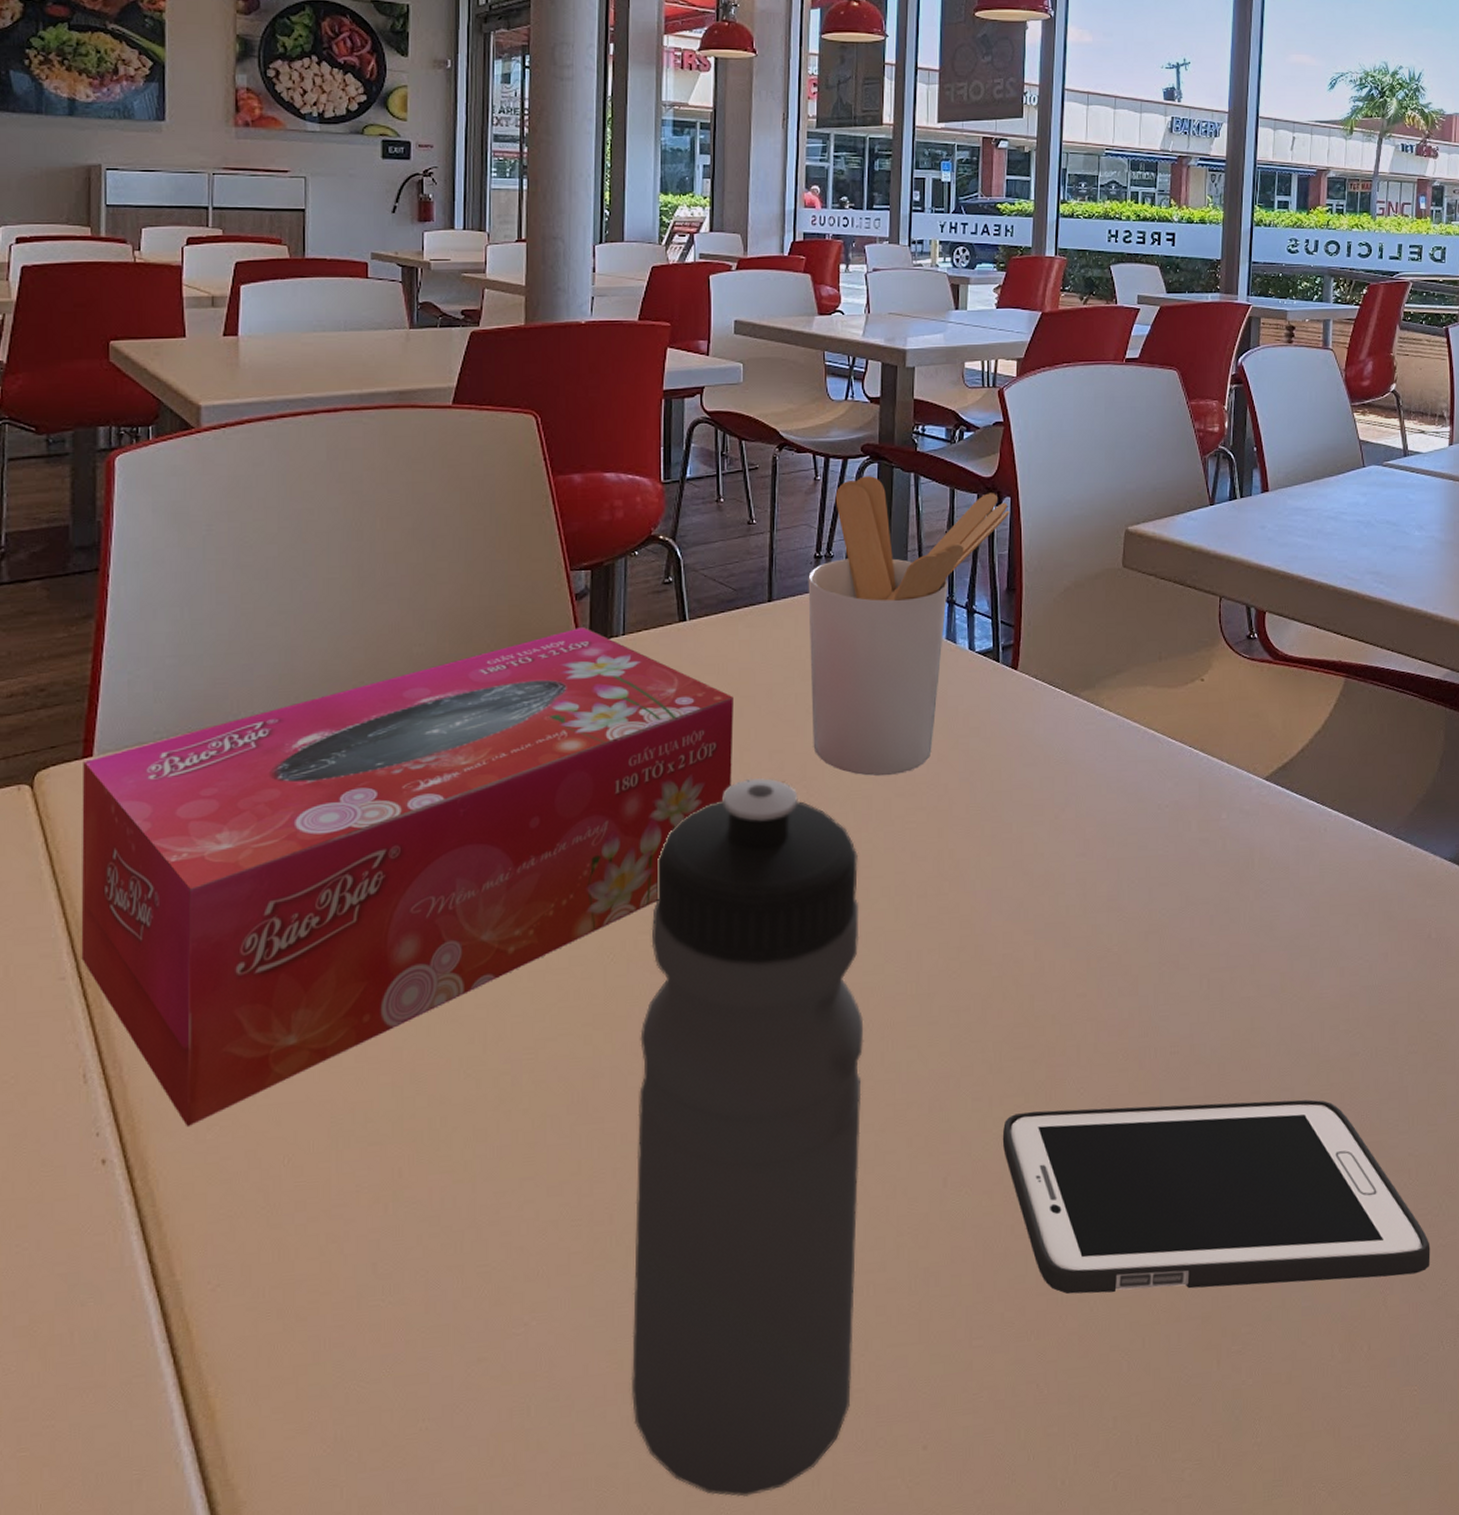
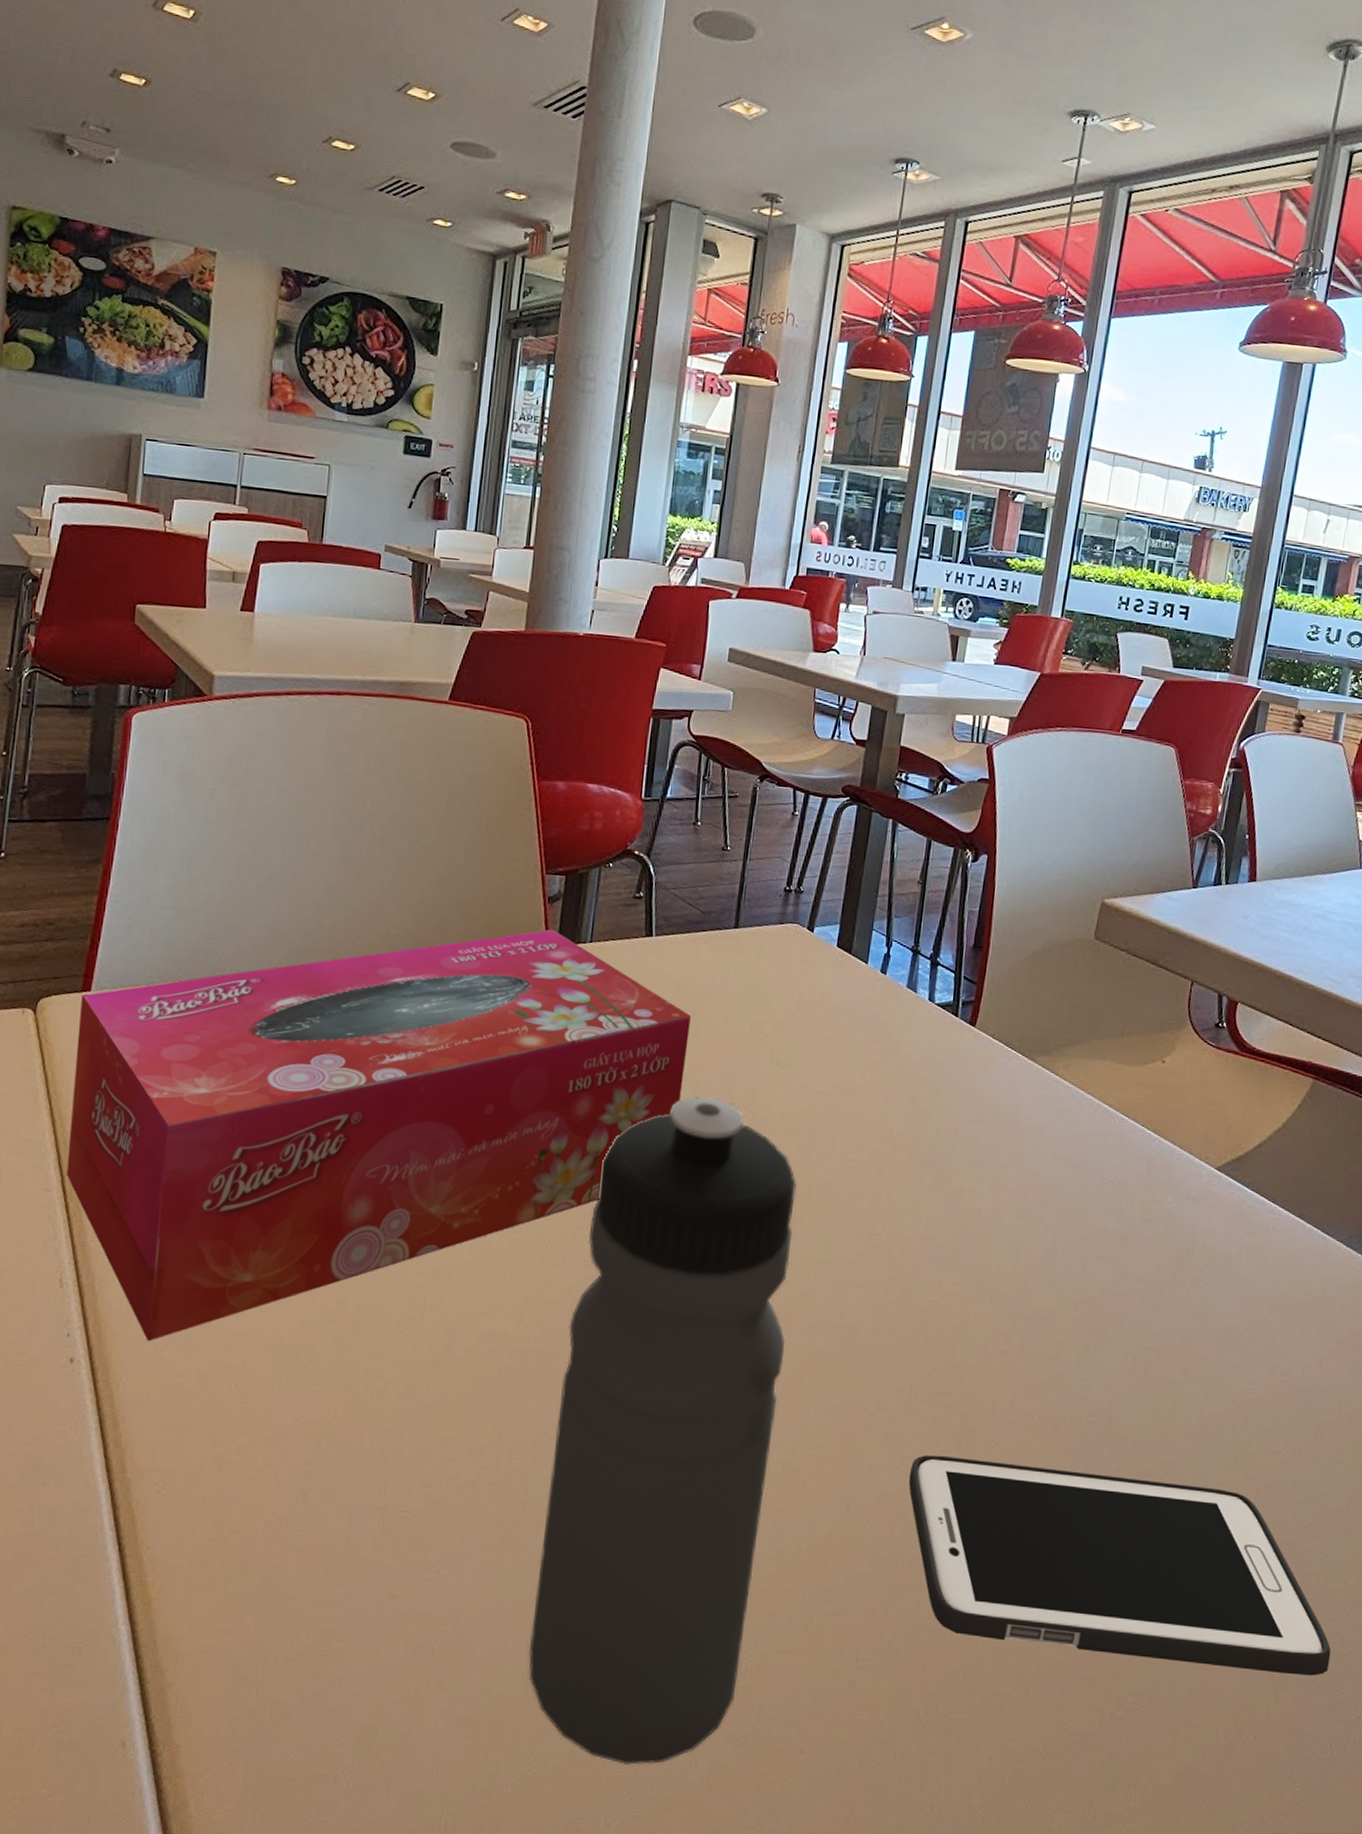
utensil holder: present [808,476,1009,776] -> none [763,817,985,1113]

